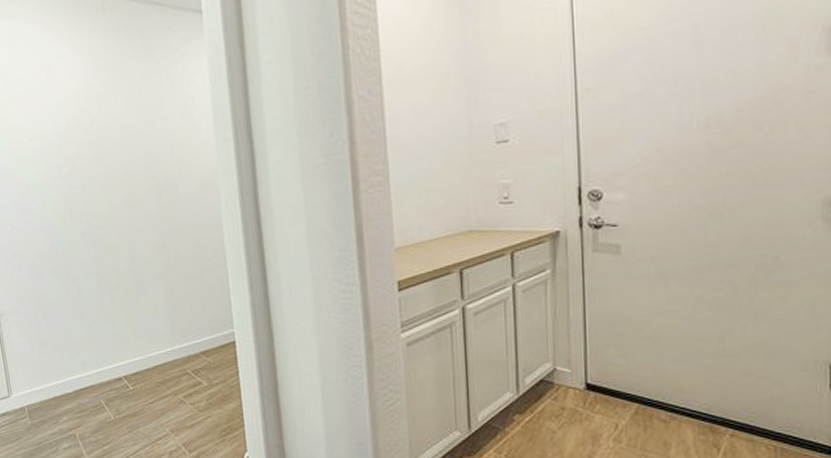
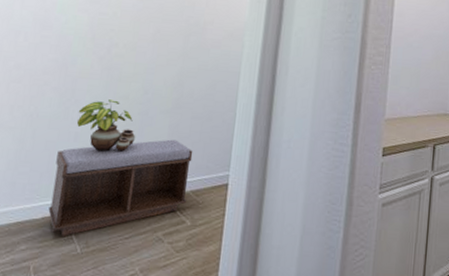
bench: none [70,304,199,406] -> present [48,139,193,236]
potted plant: none [77,273,136,326] -> present [76,99,136,153]

